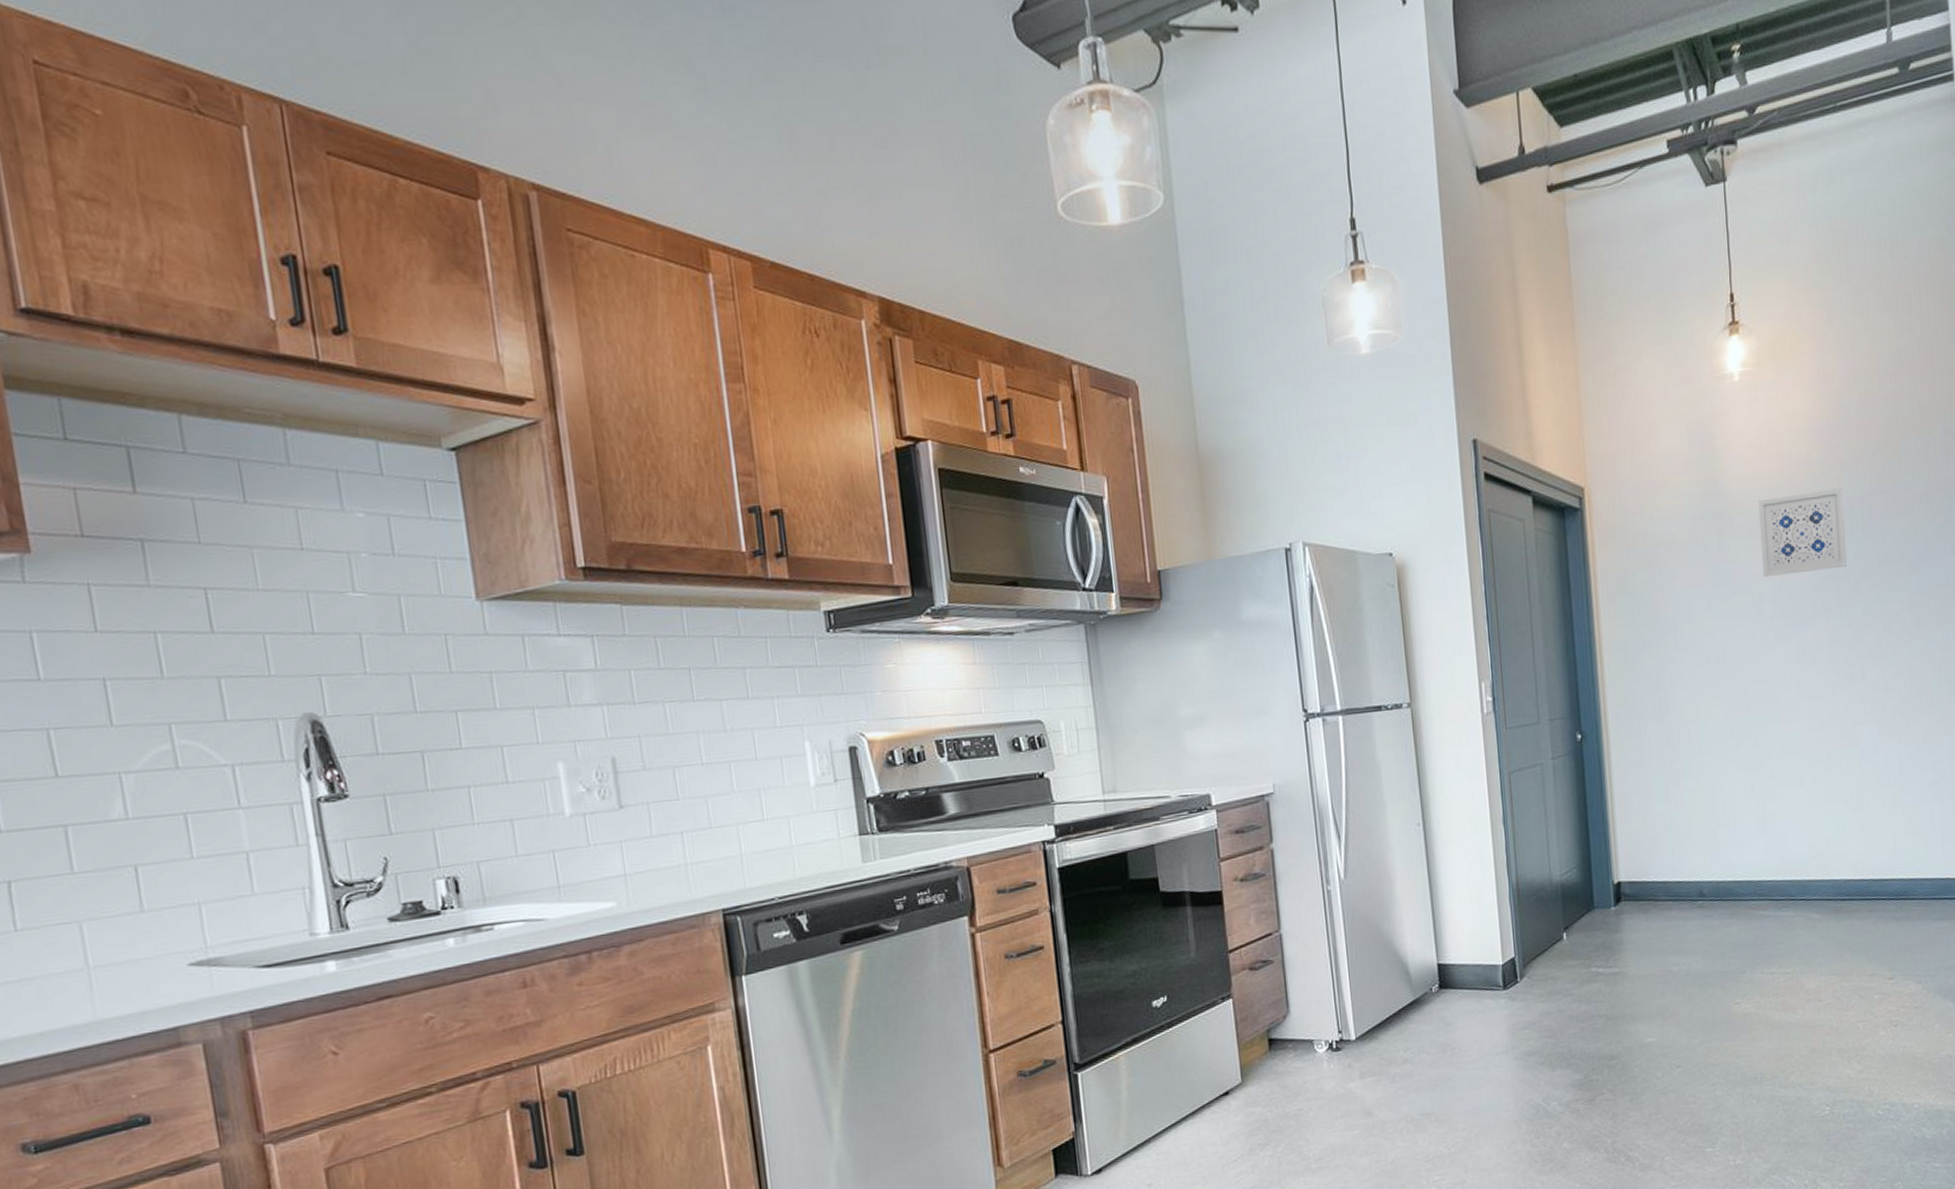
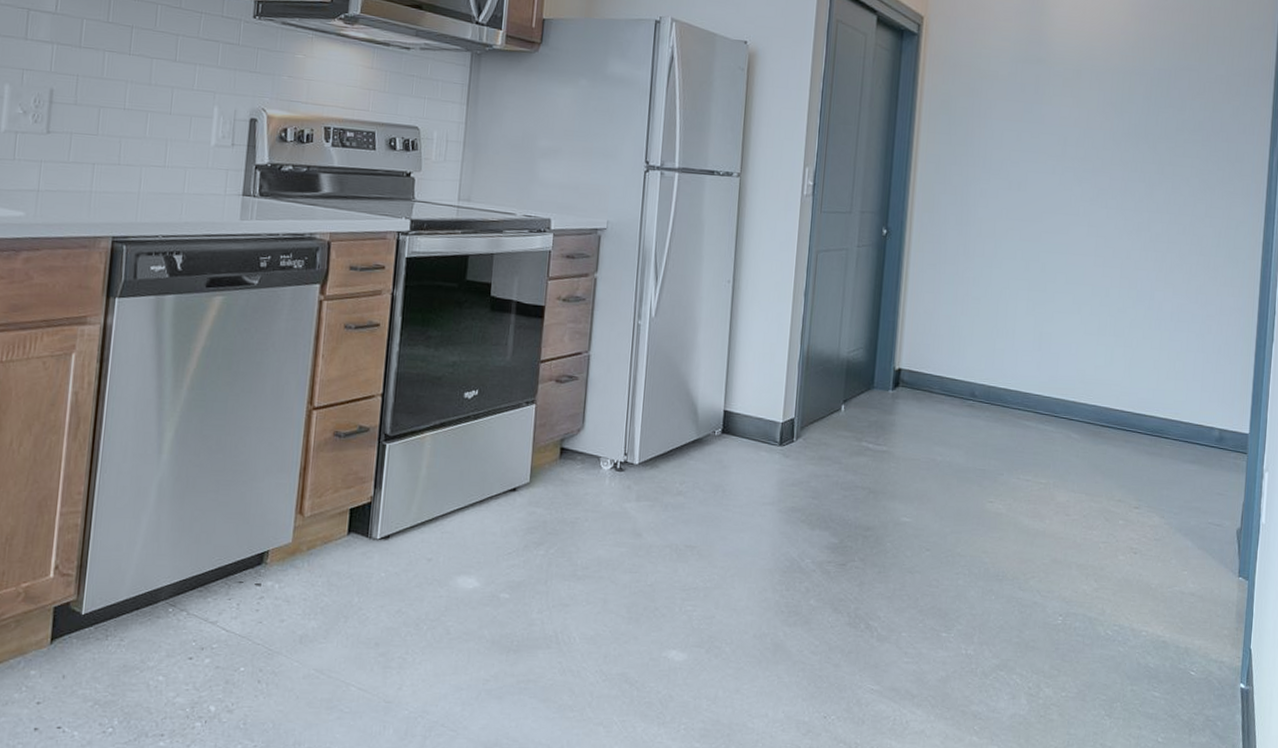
wall art: present [1758,488,1847,577] -> none [1071,56,1152,128]

